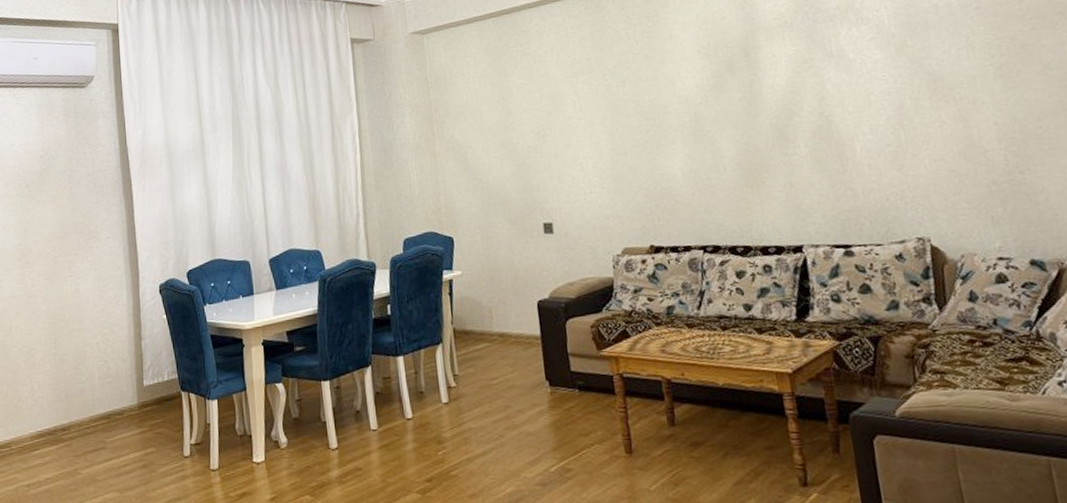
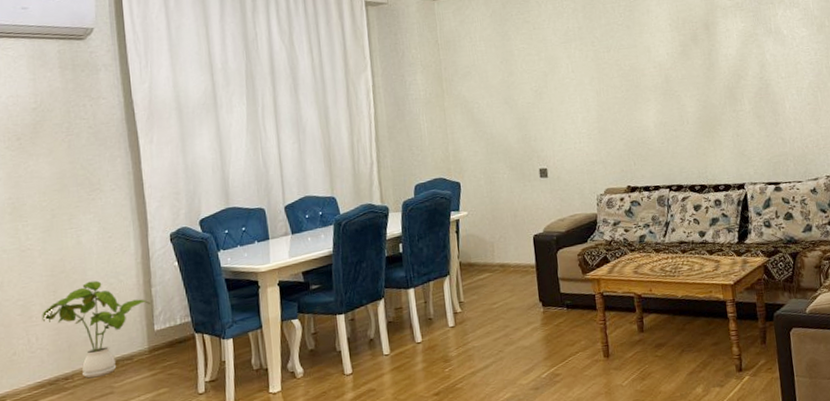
house plant: none [44,330,140,431] -> present [42,280,150,378]

